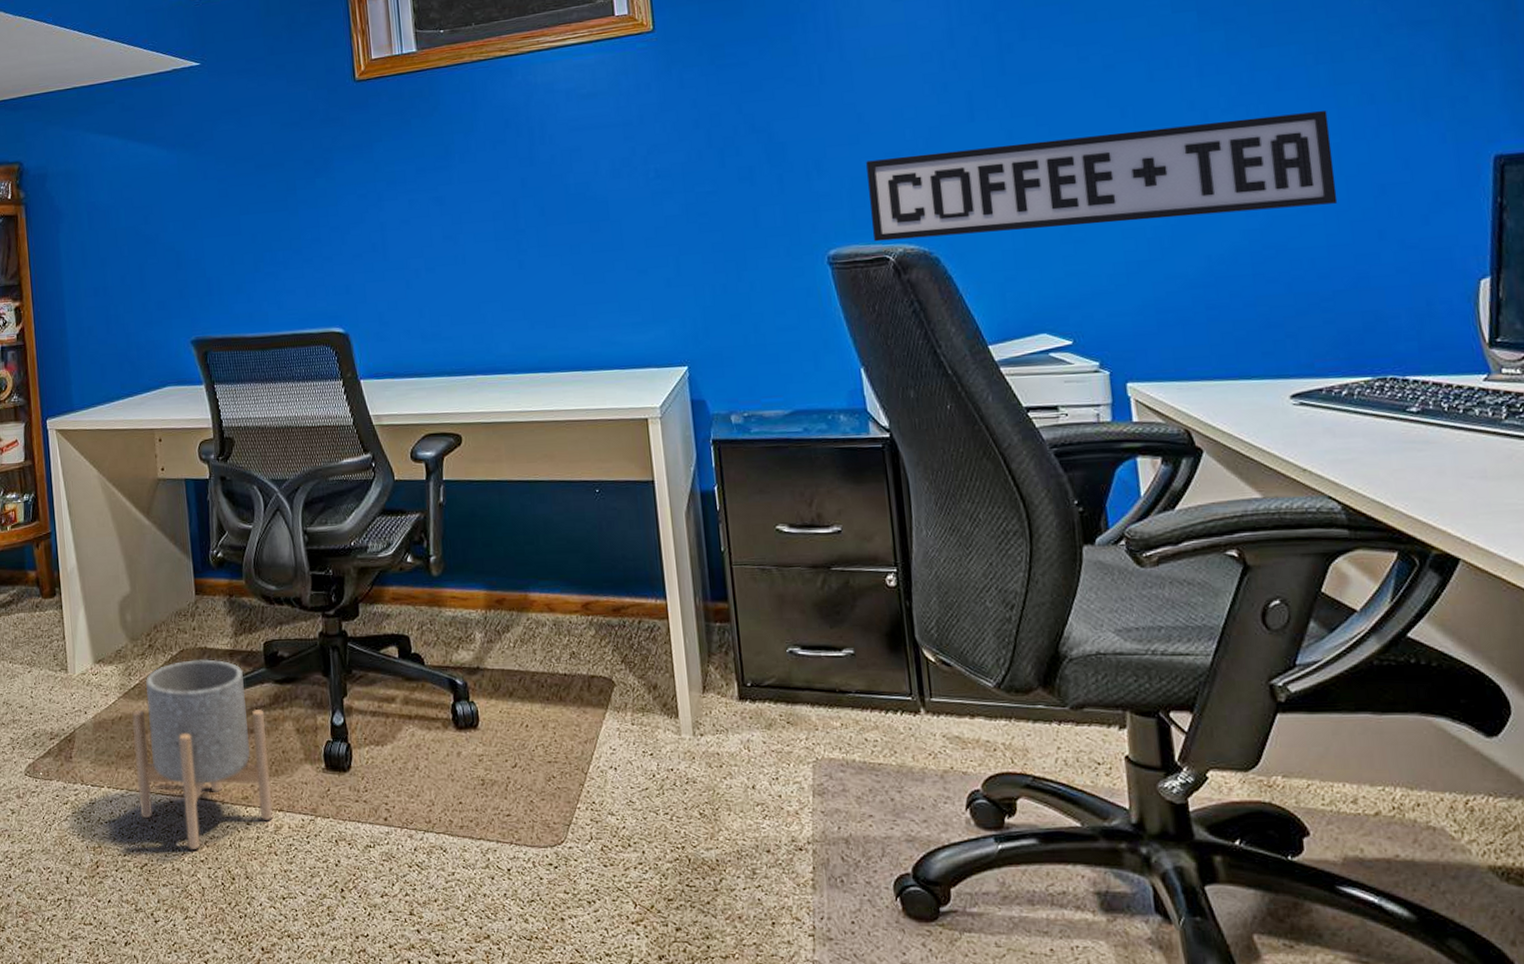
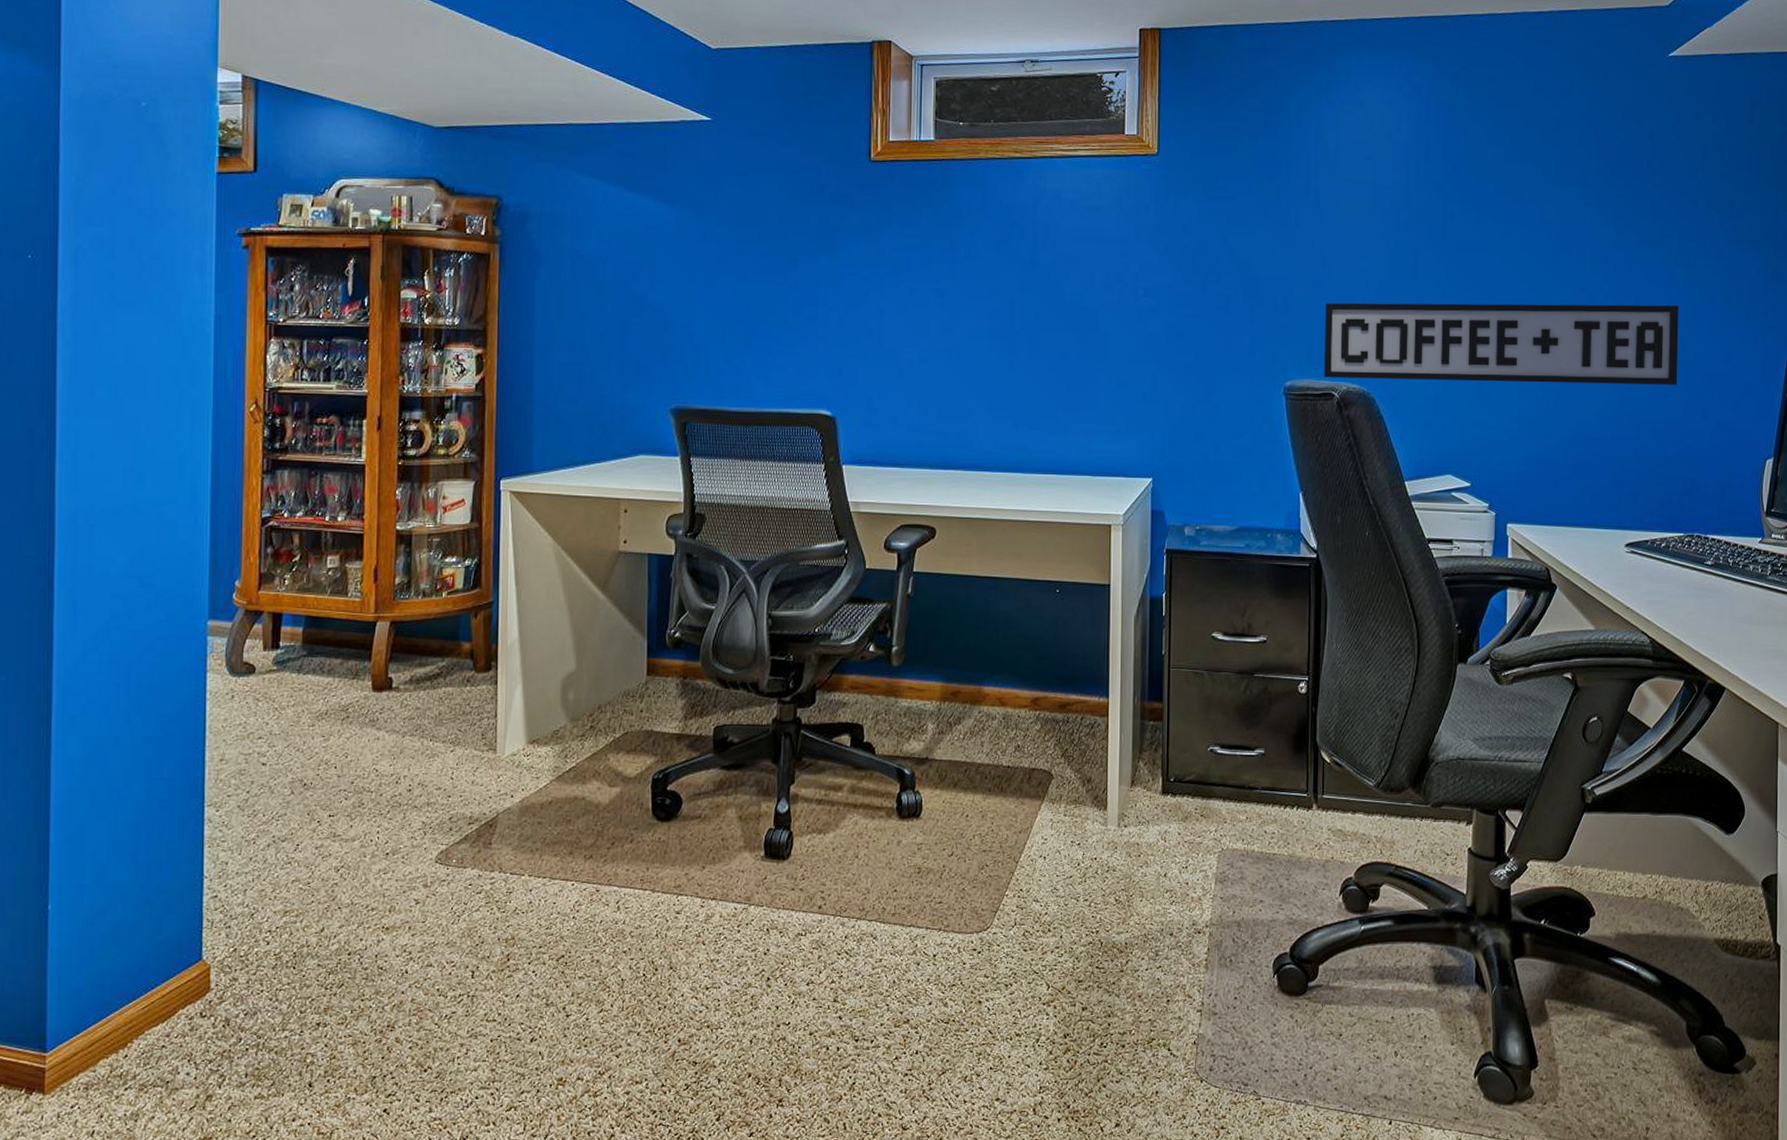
planter: present [132,659,274,849] -> none [561,743,706,940]

